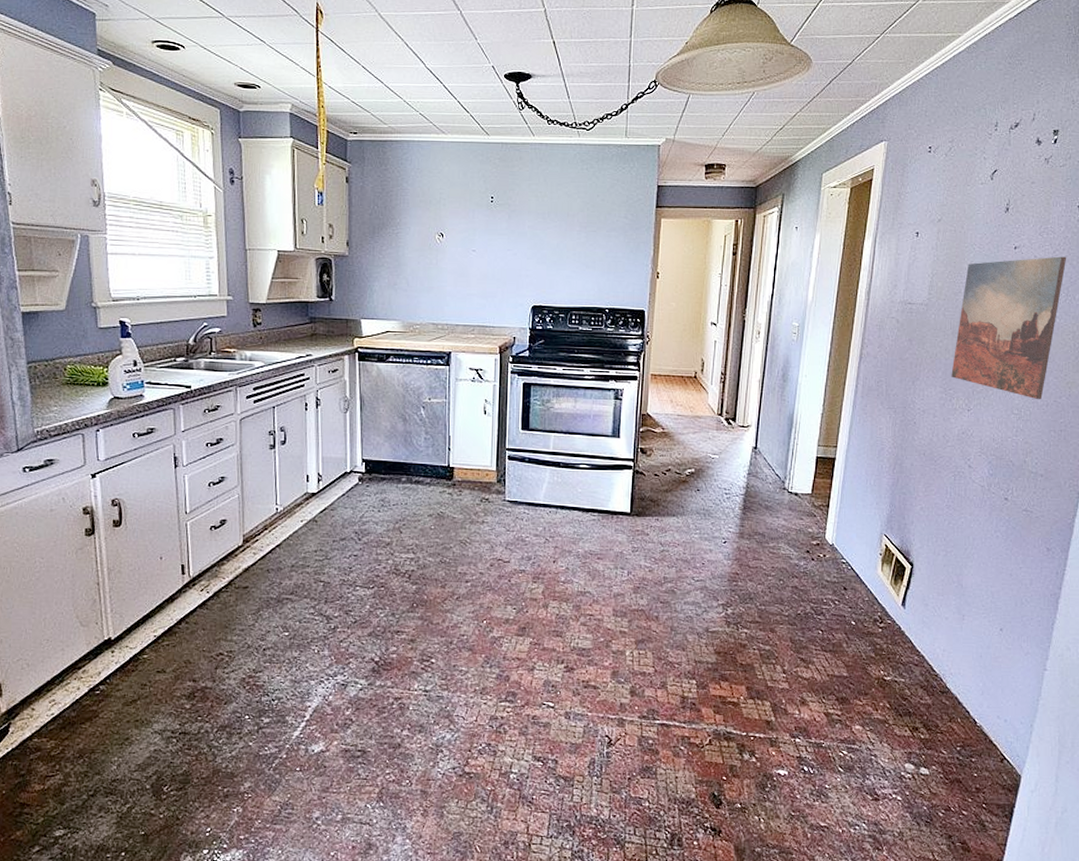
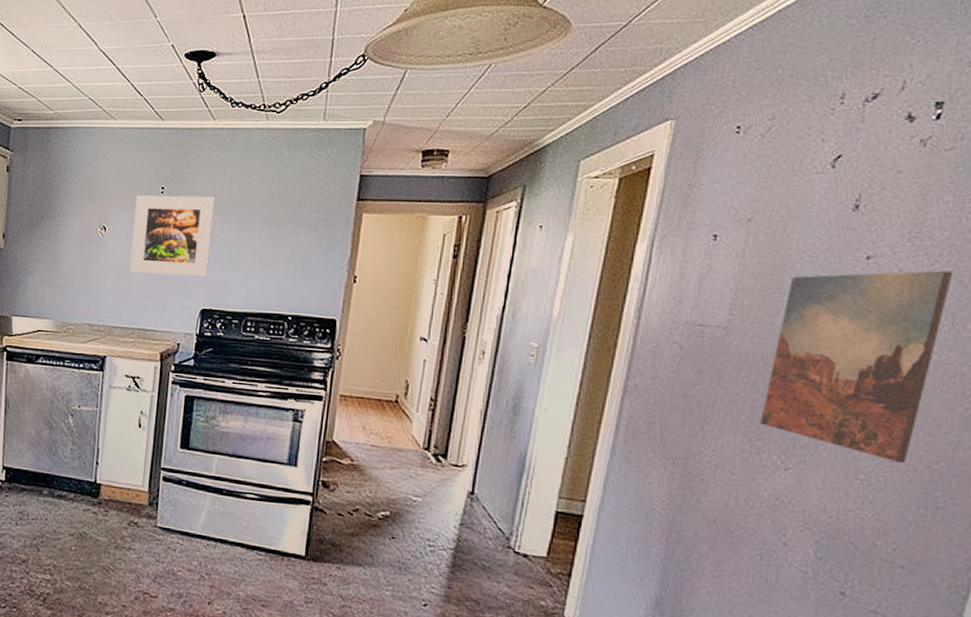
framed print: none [467,204,539,277] -> present [129,195,216,277]

